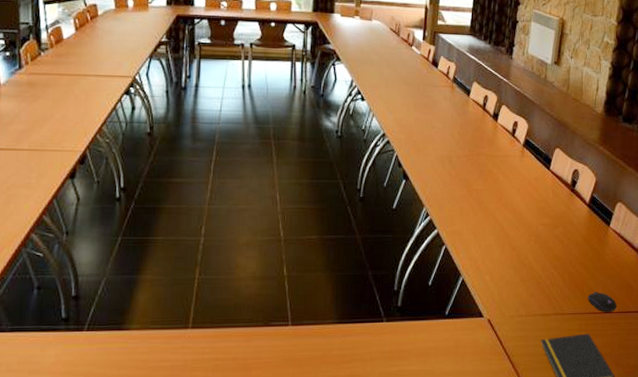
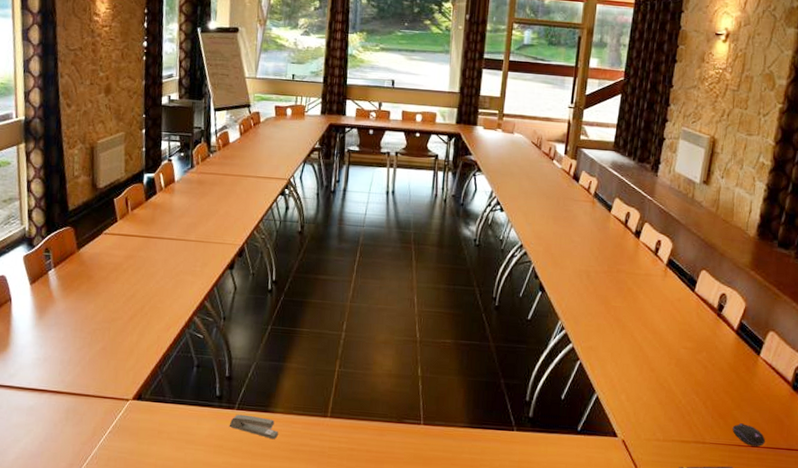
stapler: none [78,335,135,359] -> present [229,414,278,440]

